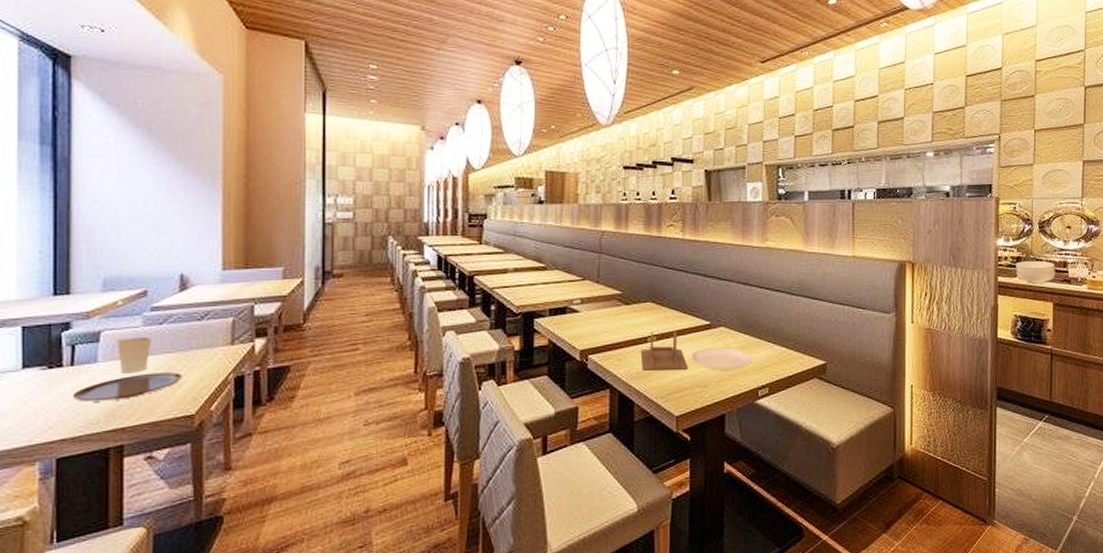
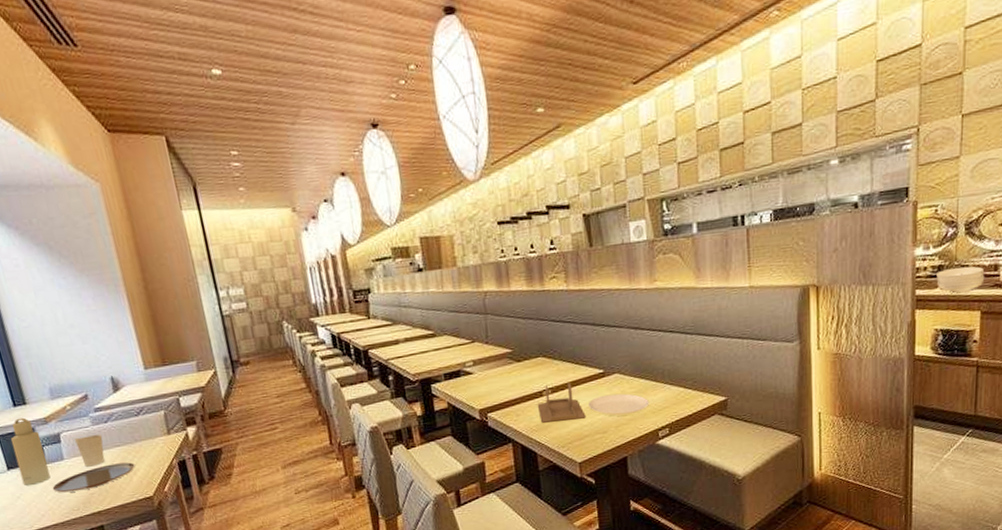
bottle: none [37,309,76,390] -> present [11,417,50,486]

